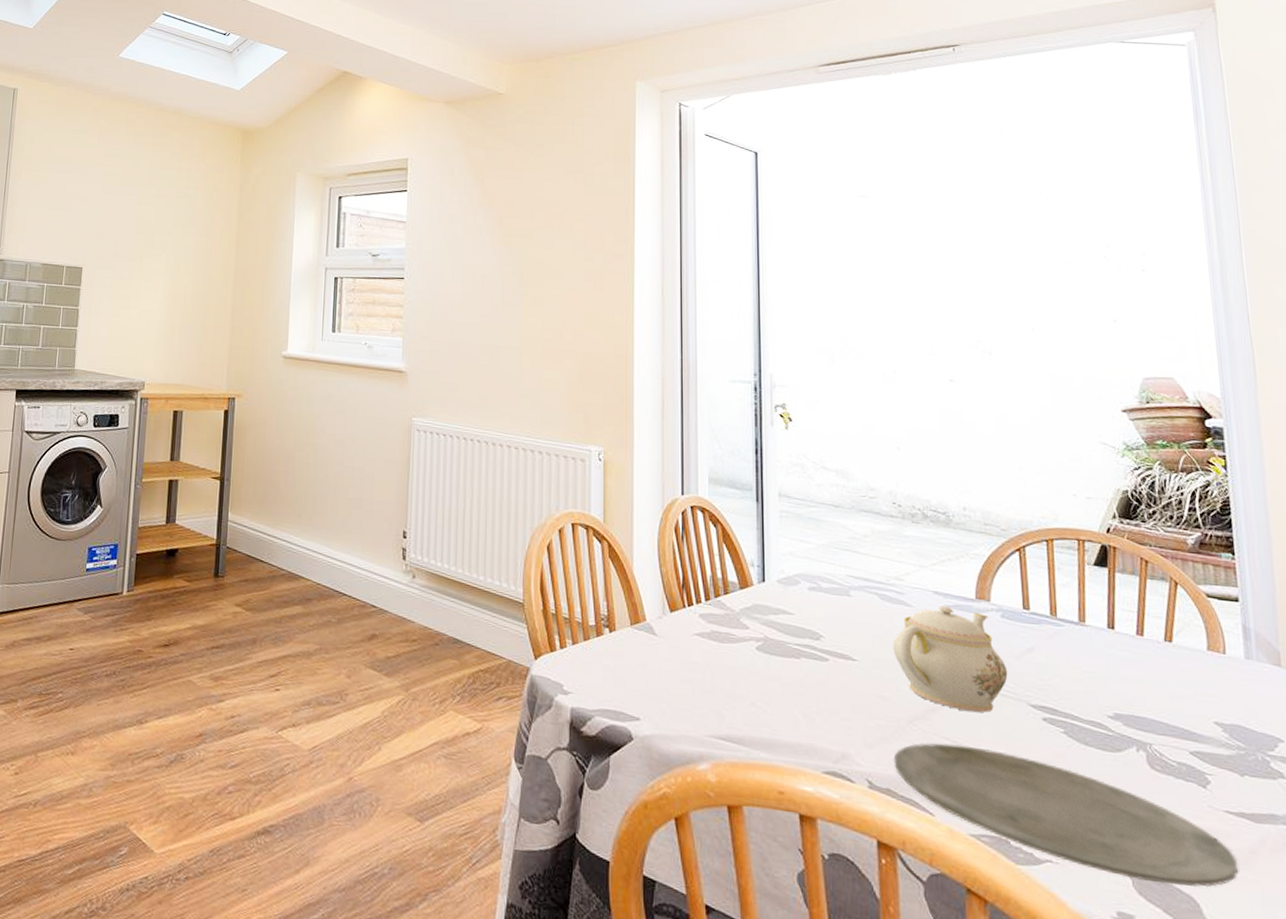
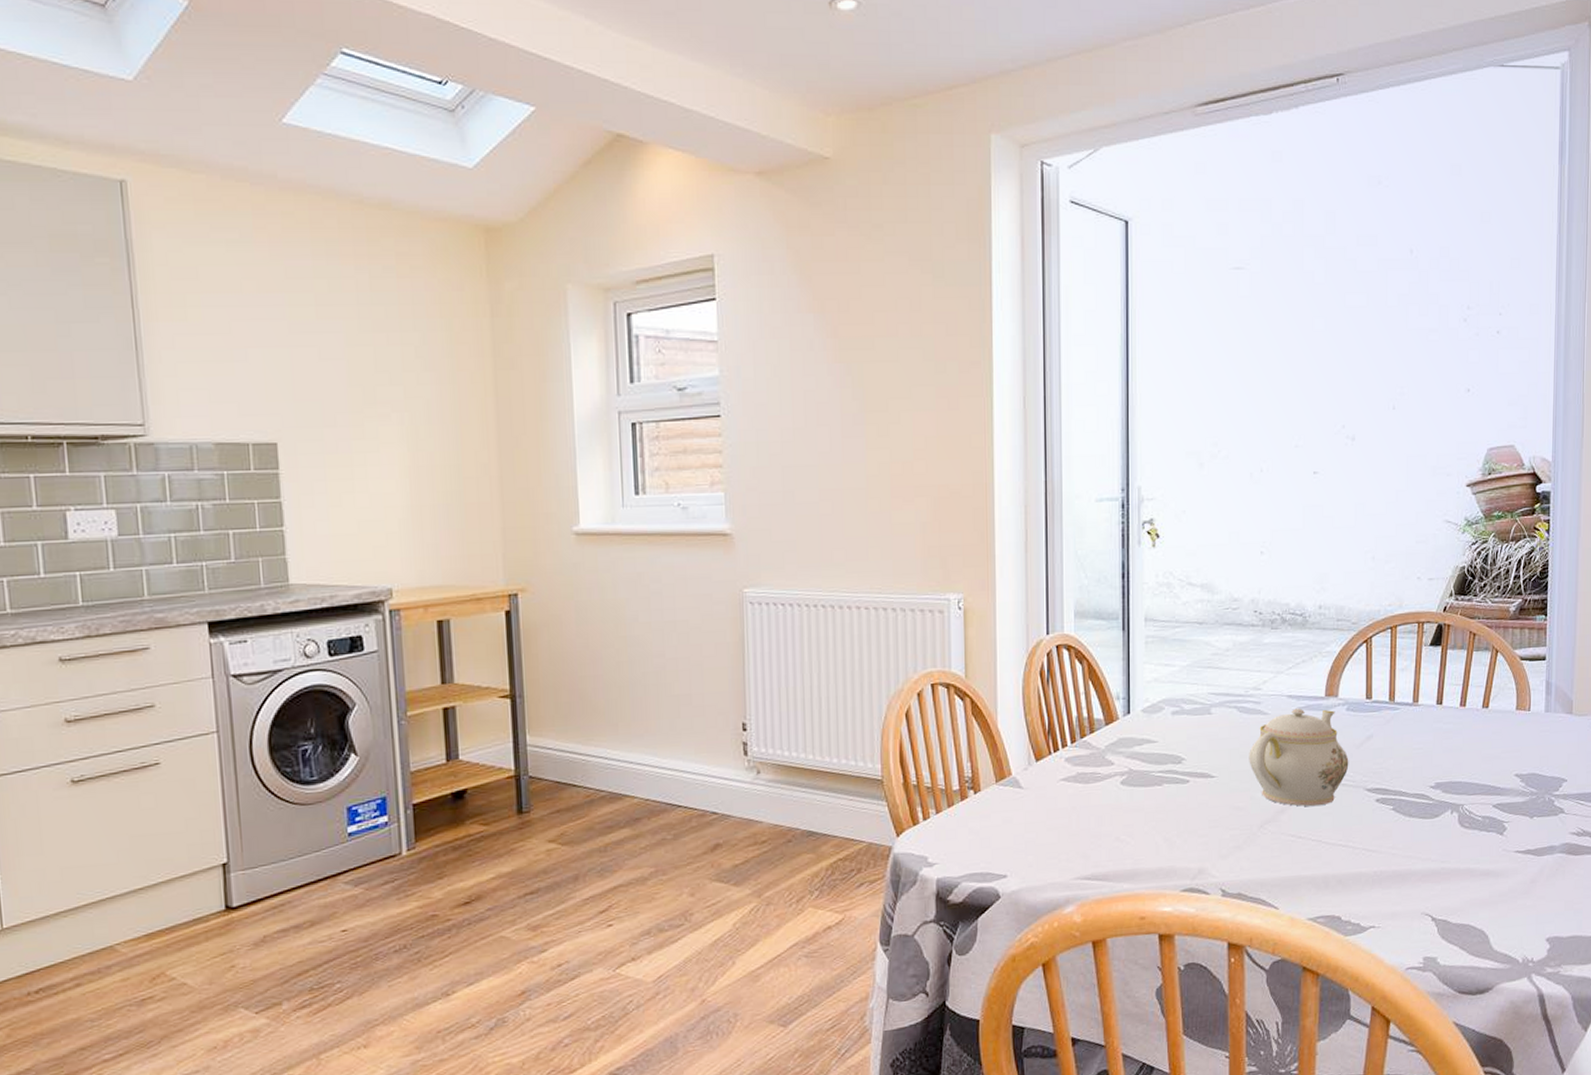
plate: present [893,743,1239,888] -> none [1245,838,1521,926]

